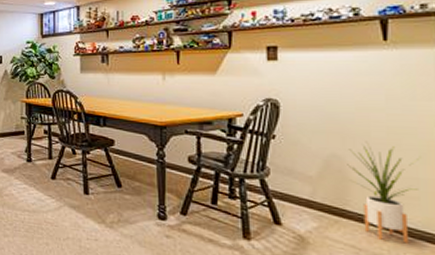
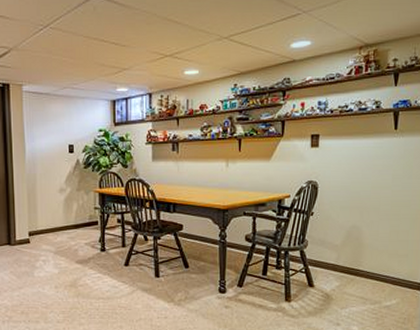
house plant: present [347,142,421,244] -> none [363,214,411,291]

